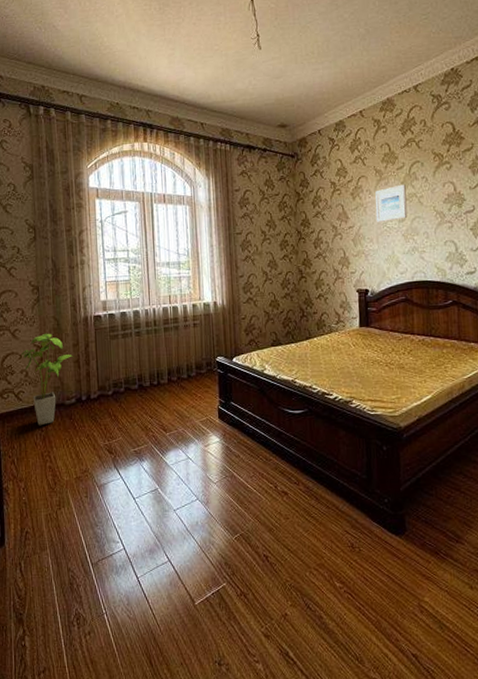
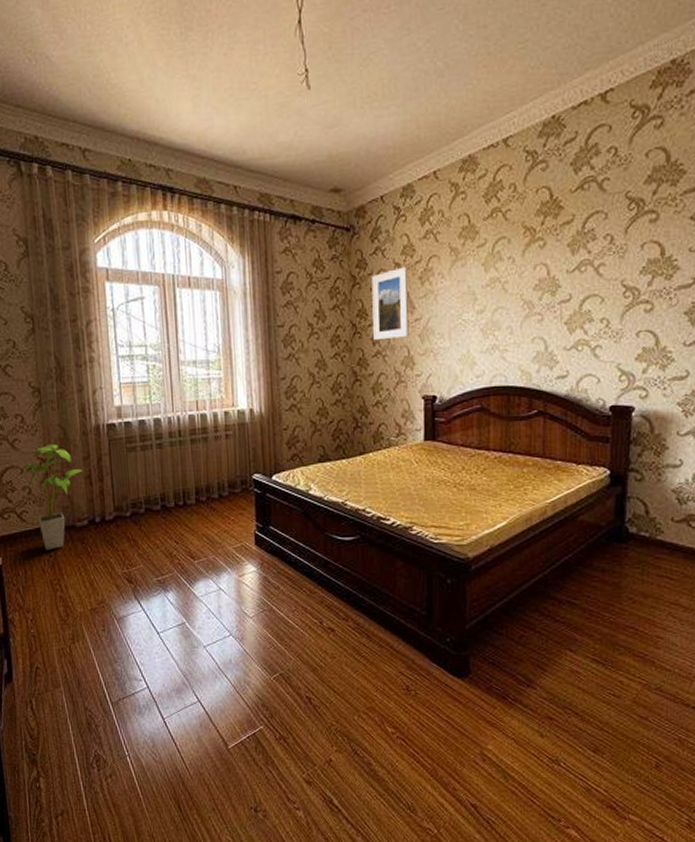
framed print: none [312,185,344,245] -> present [371,266,409,341]
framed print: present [375,184,408,222] -> none [448,266,488,313]

